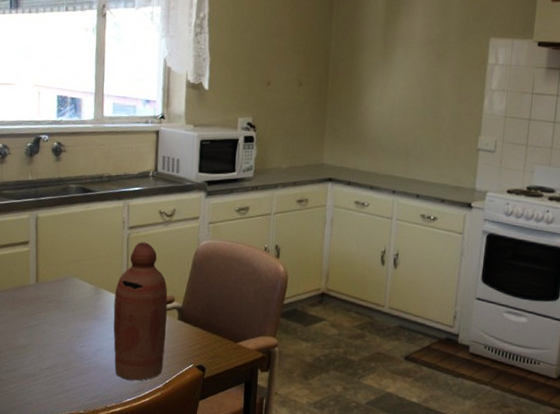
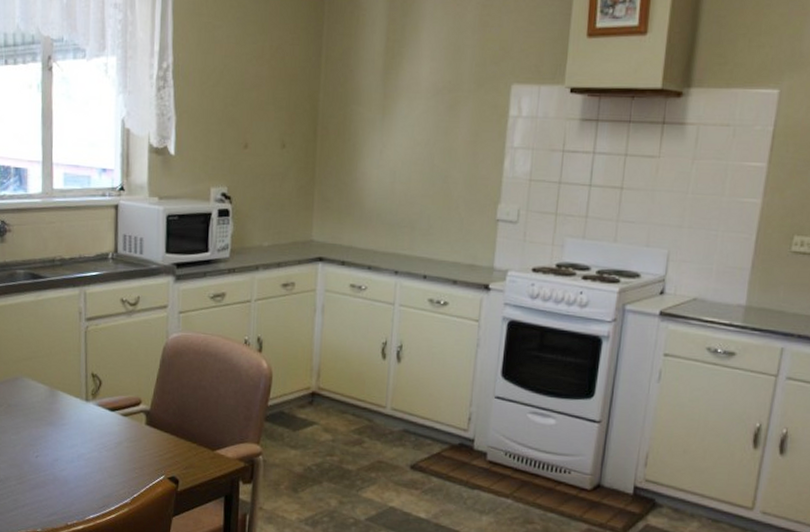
bottle: present [113,241,168,381] -> none [71,335,134,495]

